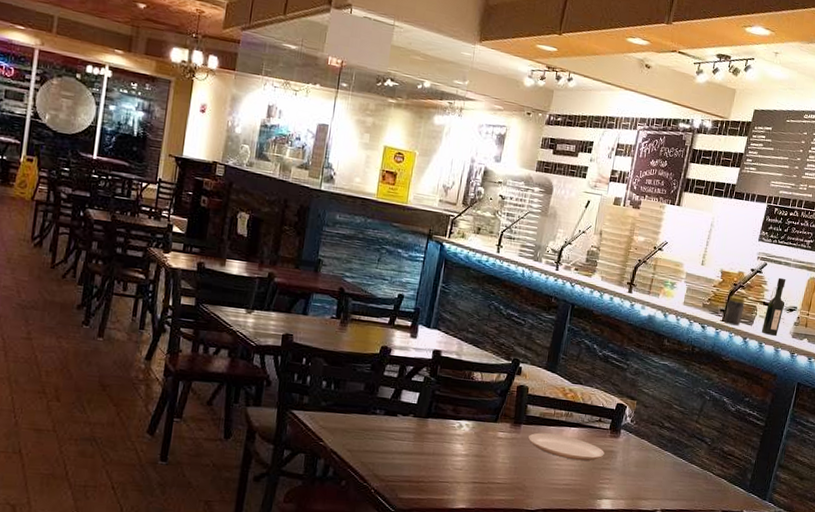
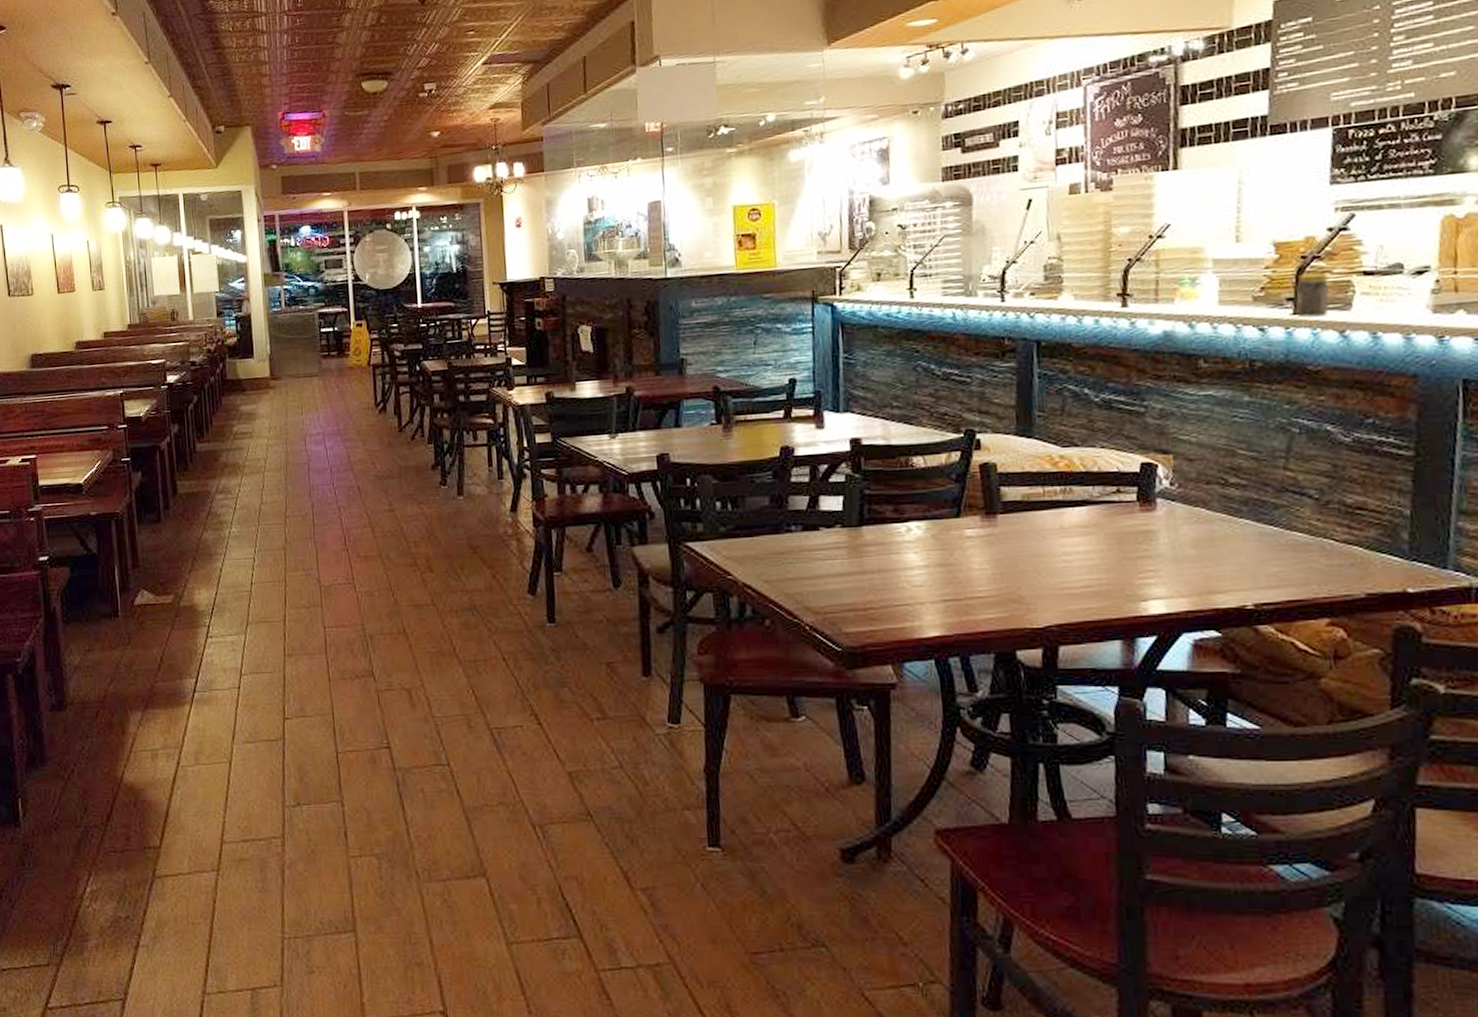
plate: present [528,432,605,461] -> none [1012,519,1137,552]
bottle: present [761,277,786,337] -> none [1370,228,1405,319]

